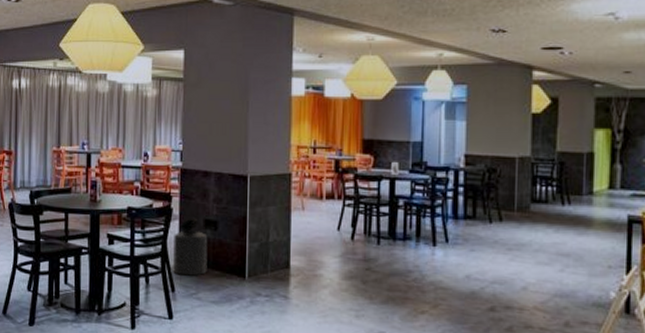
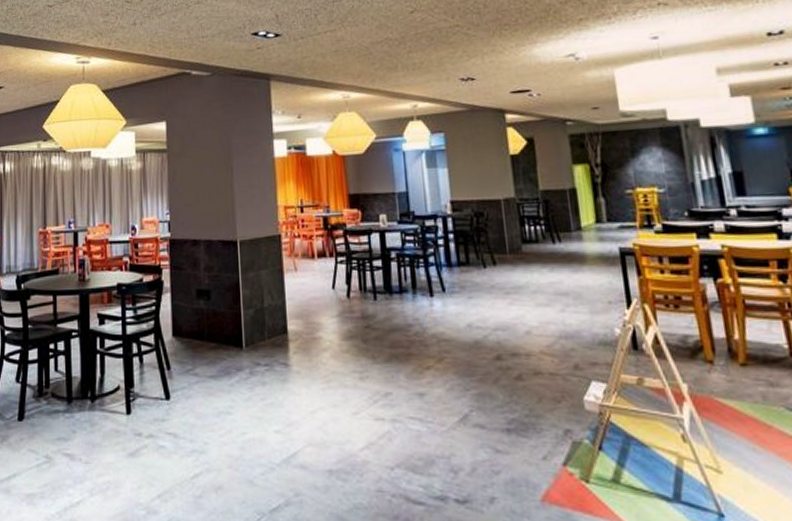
trash can: present [172,218,208,276] -> none [165,289,203,351]

